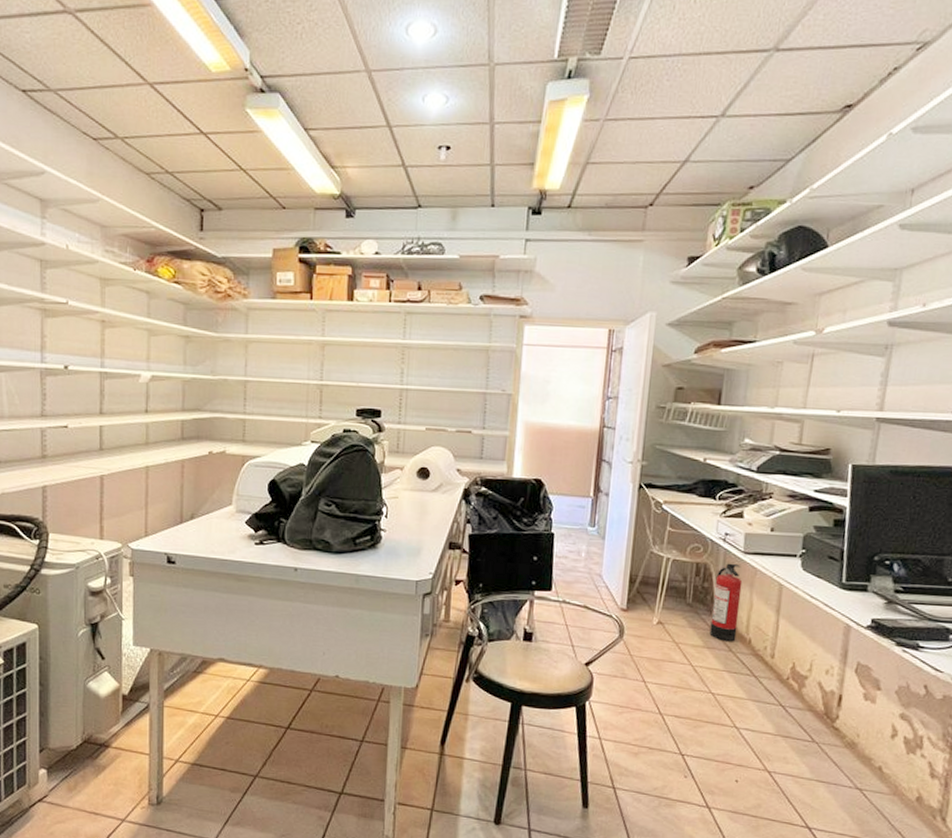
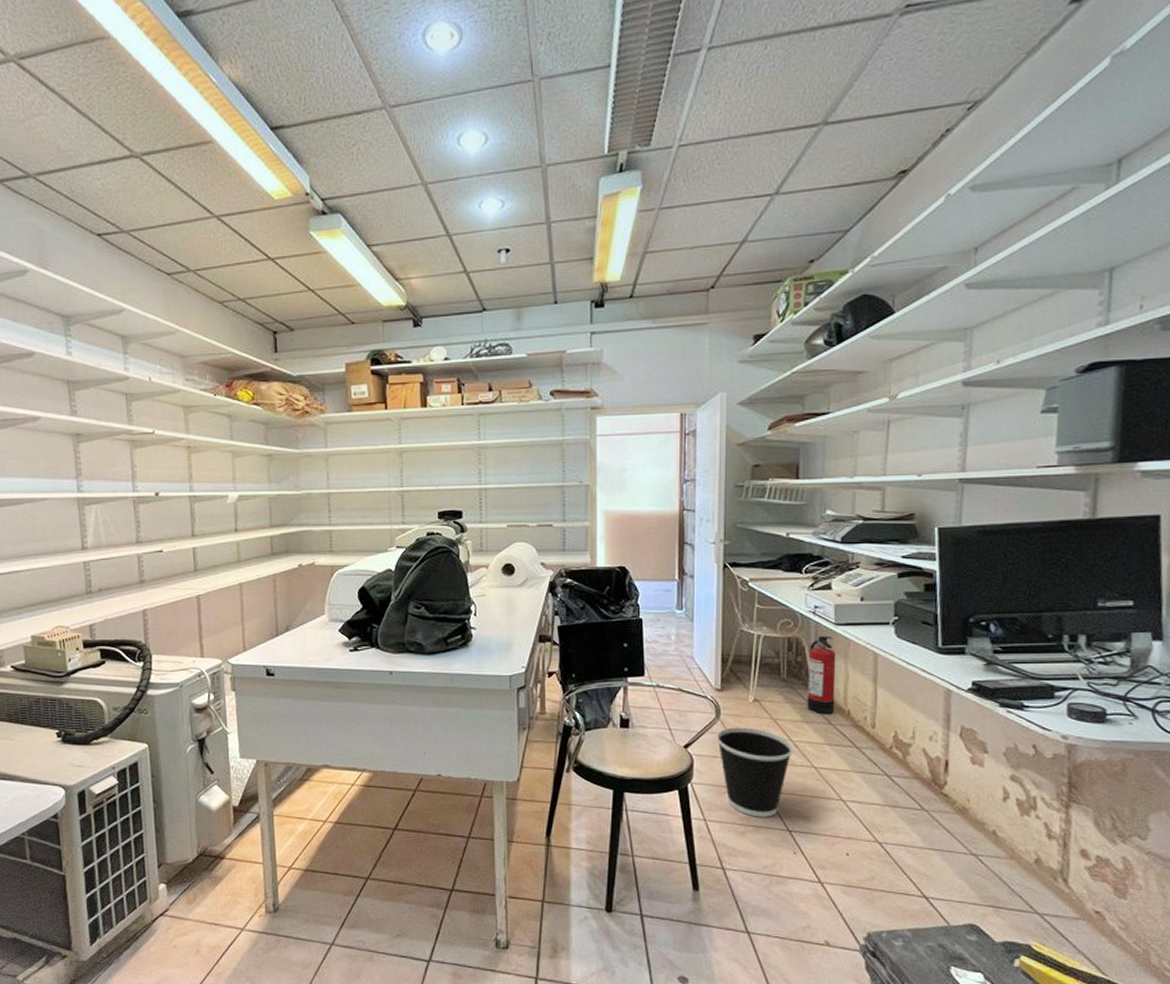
wastebasket: none [617,648,693,740] -> present [716,727,793,817]

